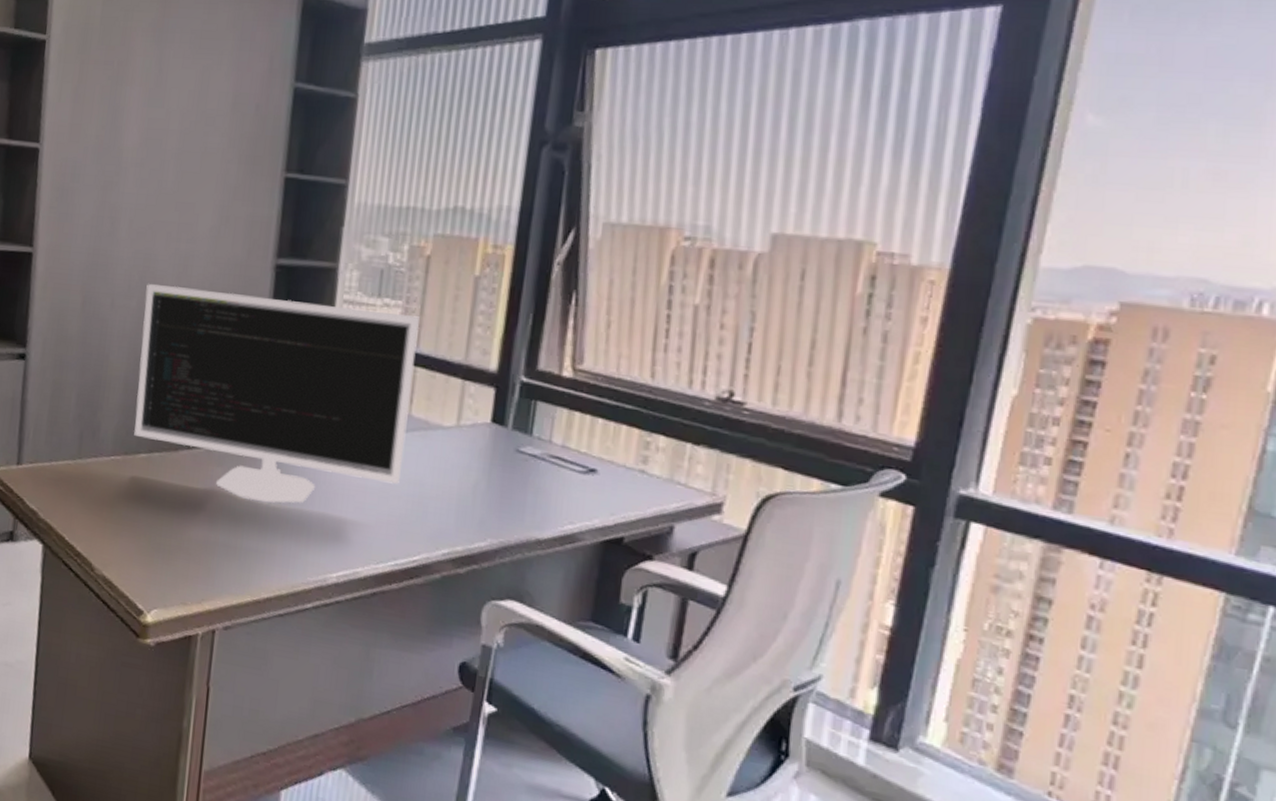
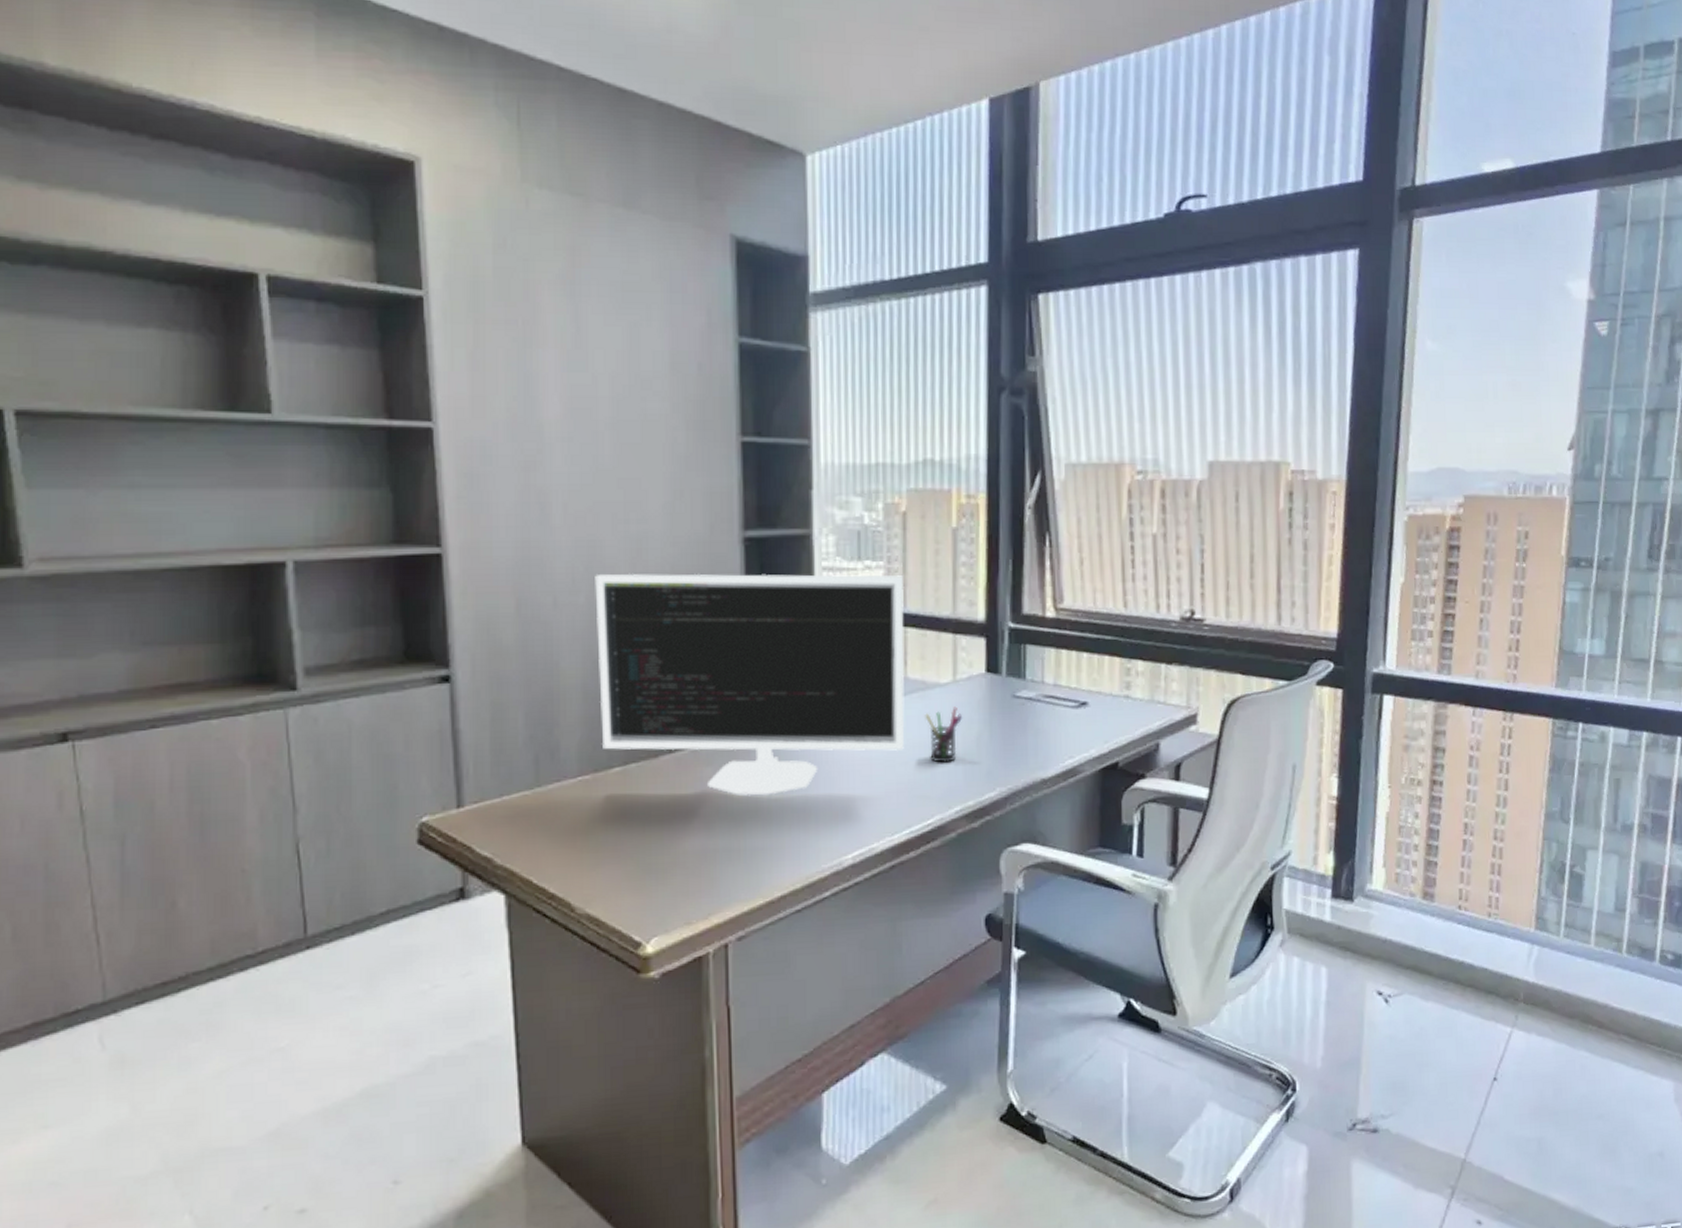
pen holder: none [423,451,462,505] -> present [925,706,963,763]

